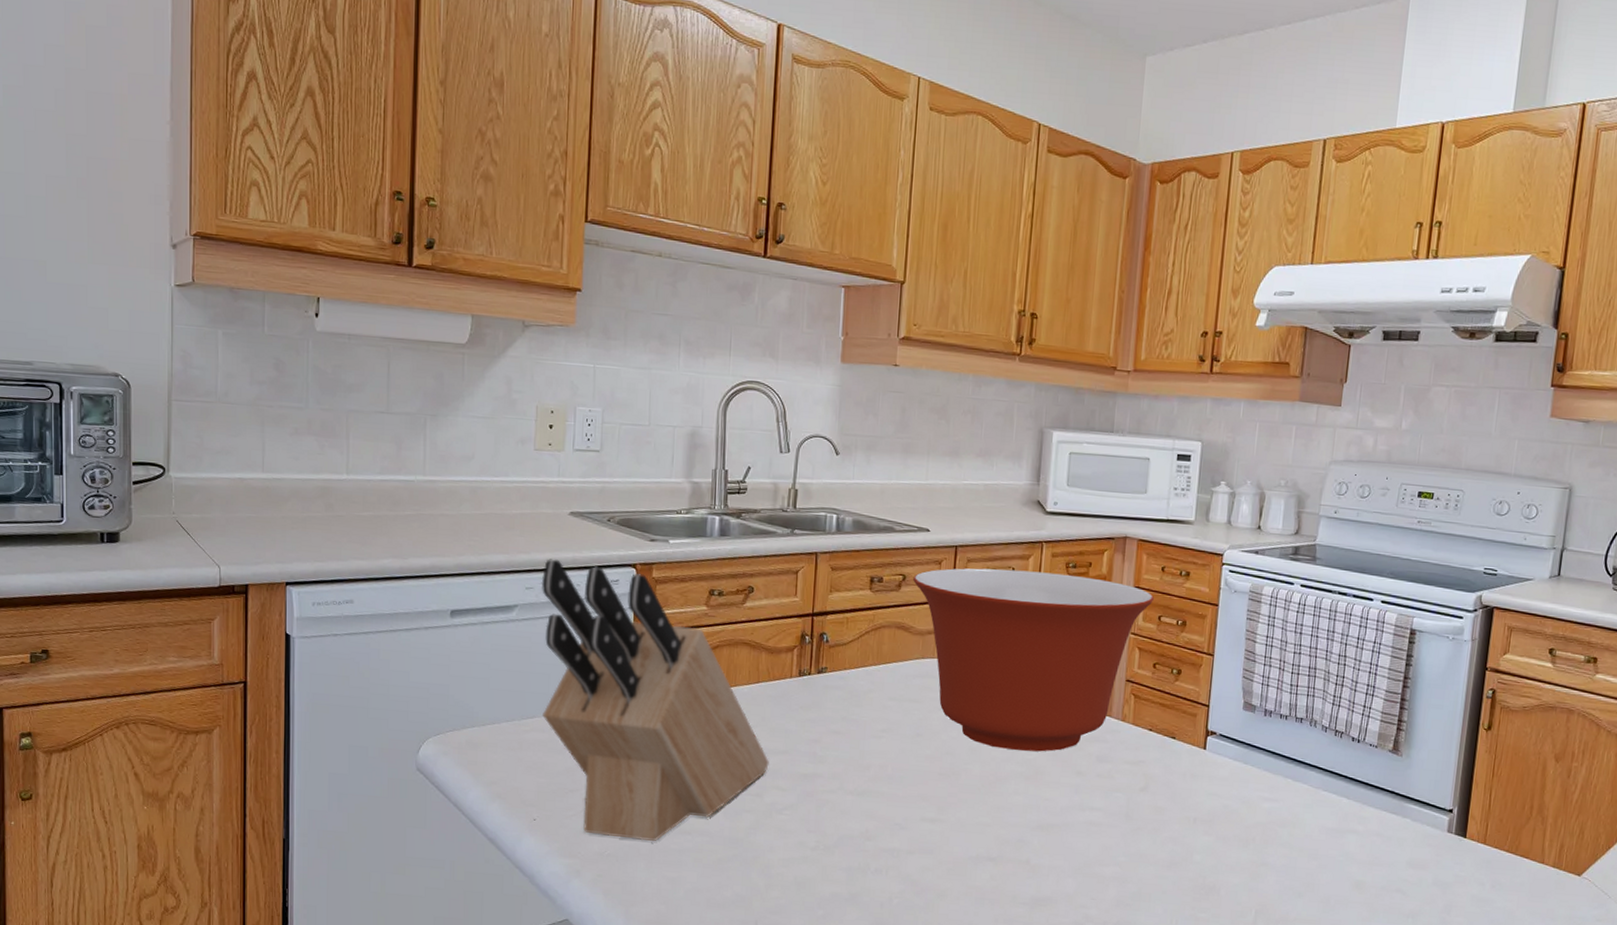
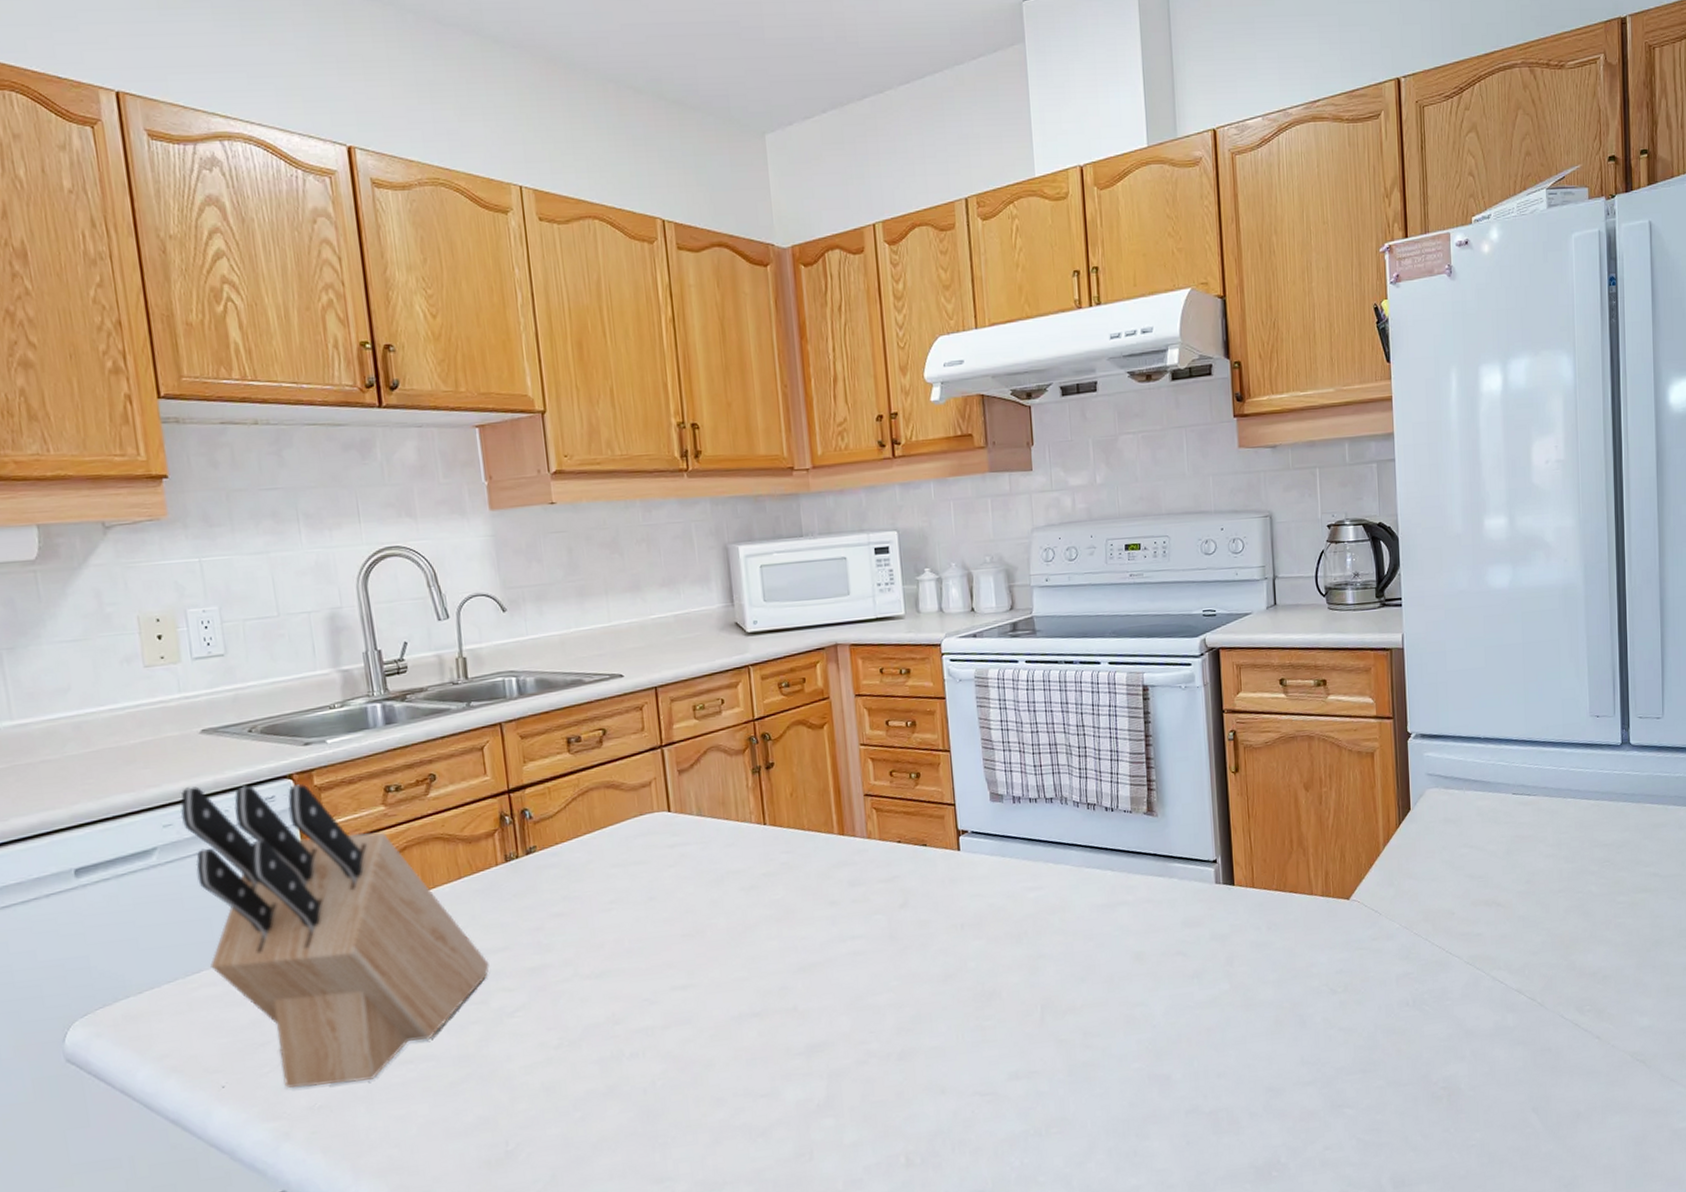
mixing bowl: present [913,568,1154,752] -> none [614,693,878,895]

